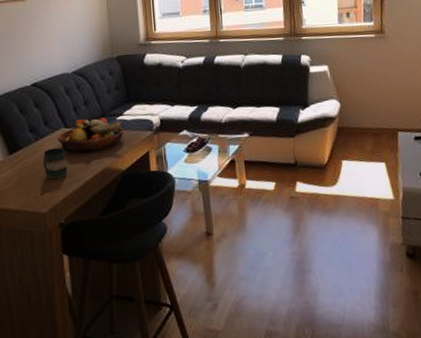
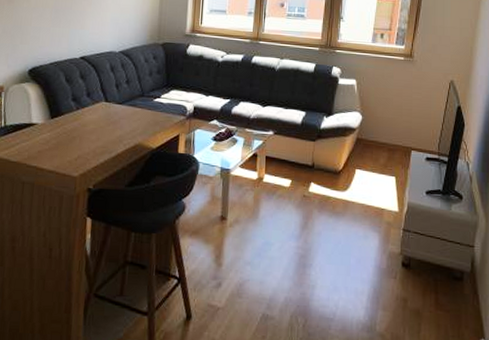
mug: present [43,147,68,180] -> none [80,118,103,148]
fruit bowl: present [57,117,124,153] -> none [96,96,160,128]

